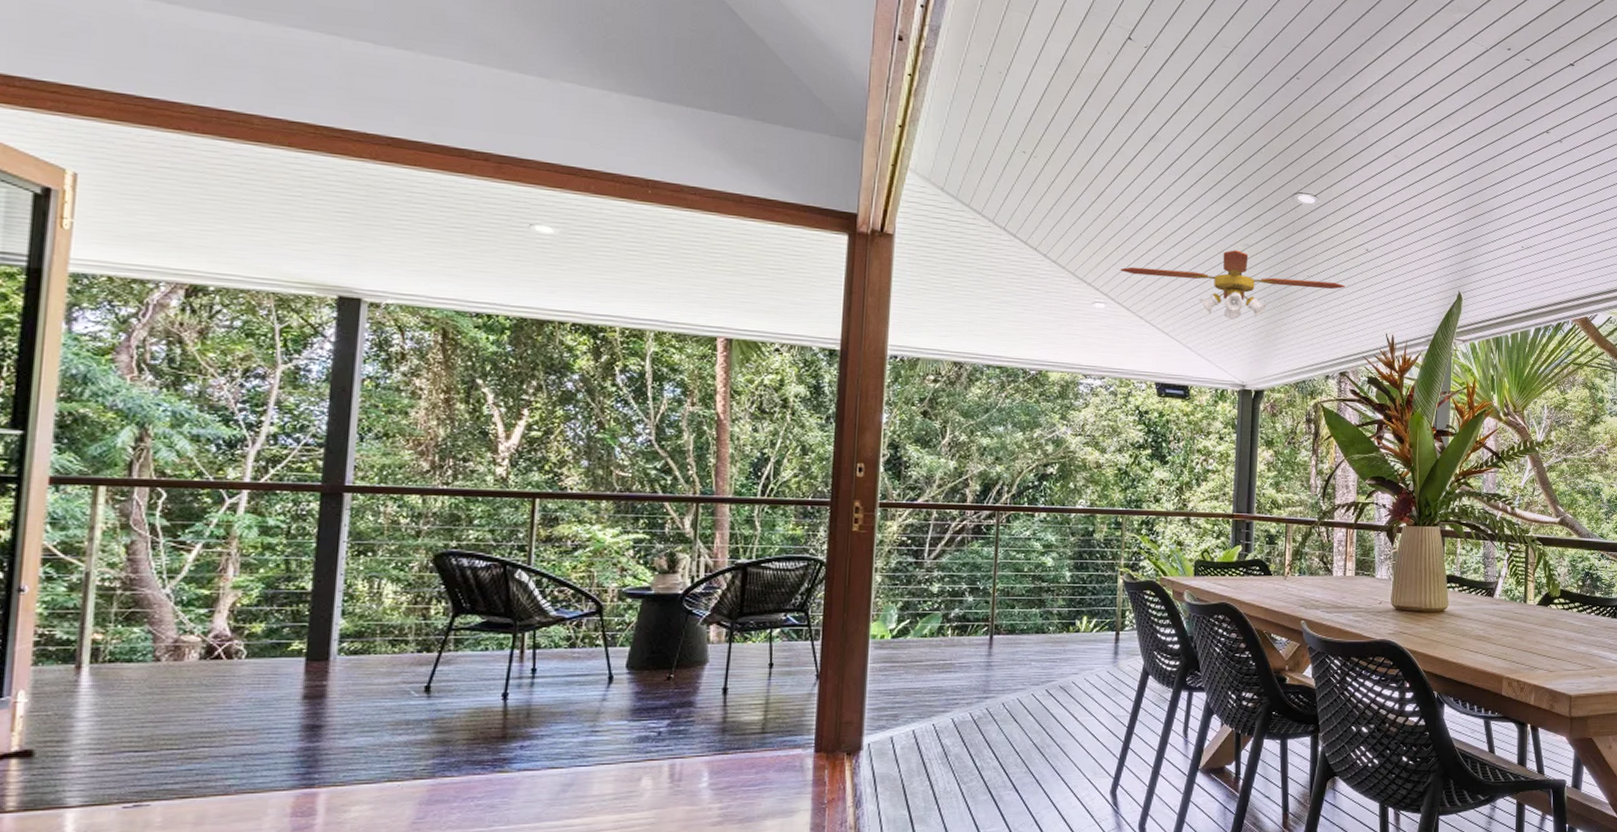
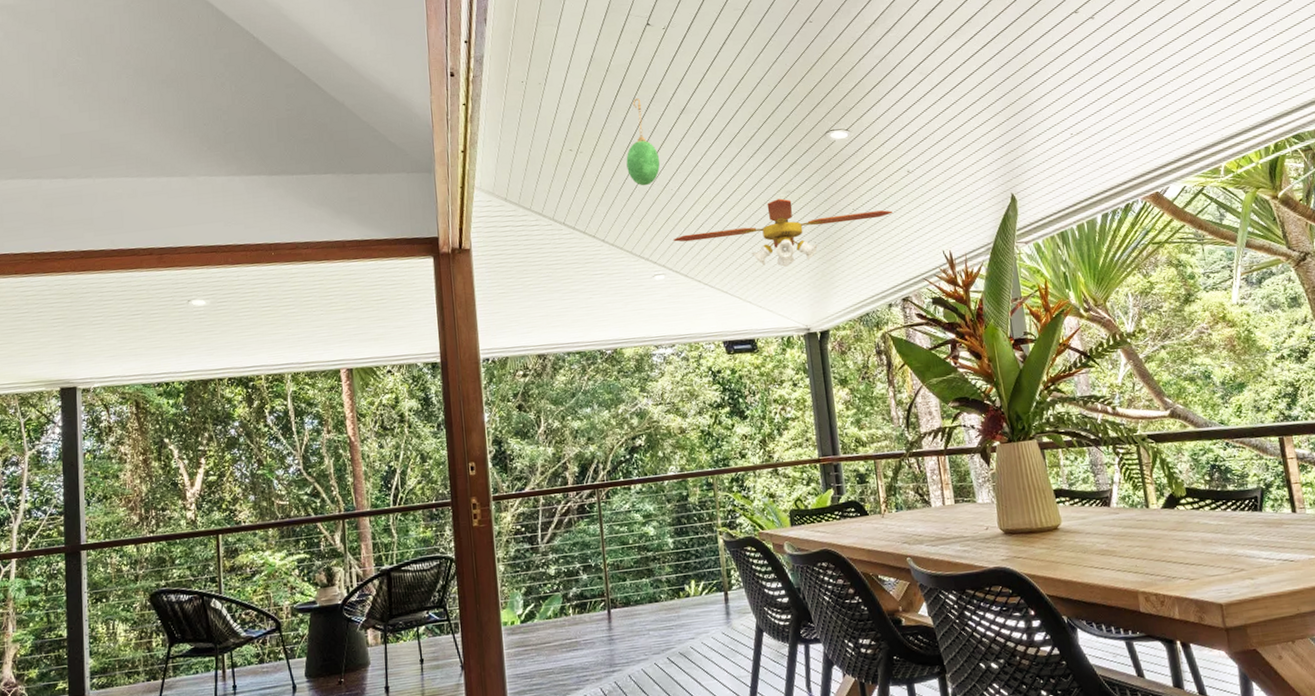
hanging planter: none [1083,113,1120,208] -> present [626,98,660,186]

